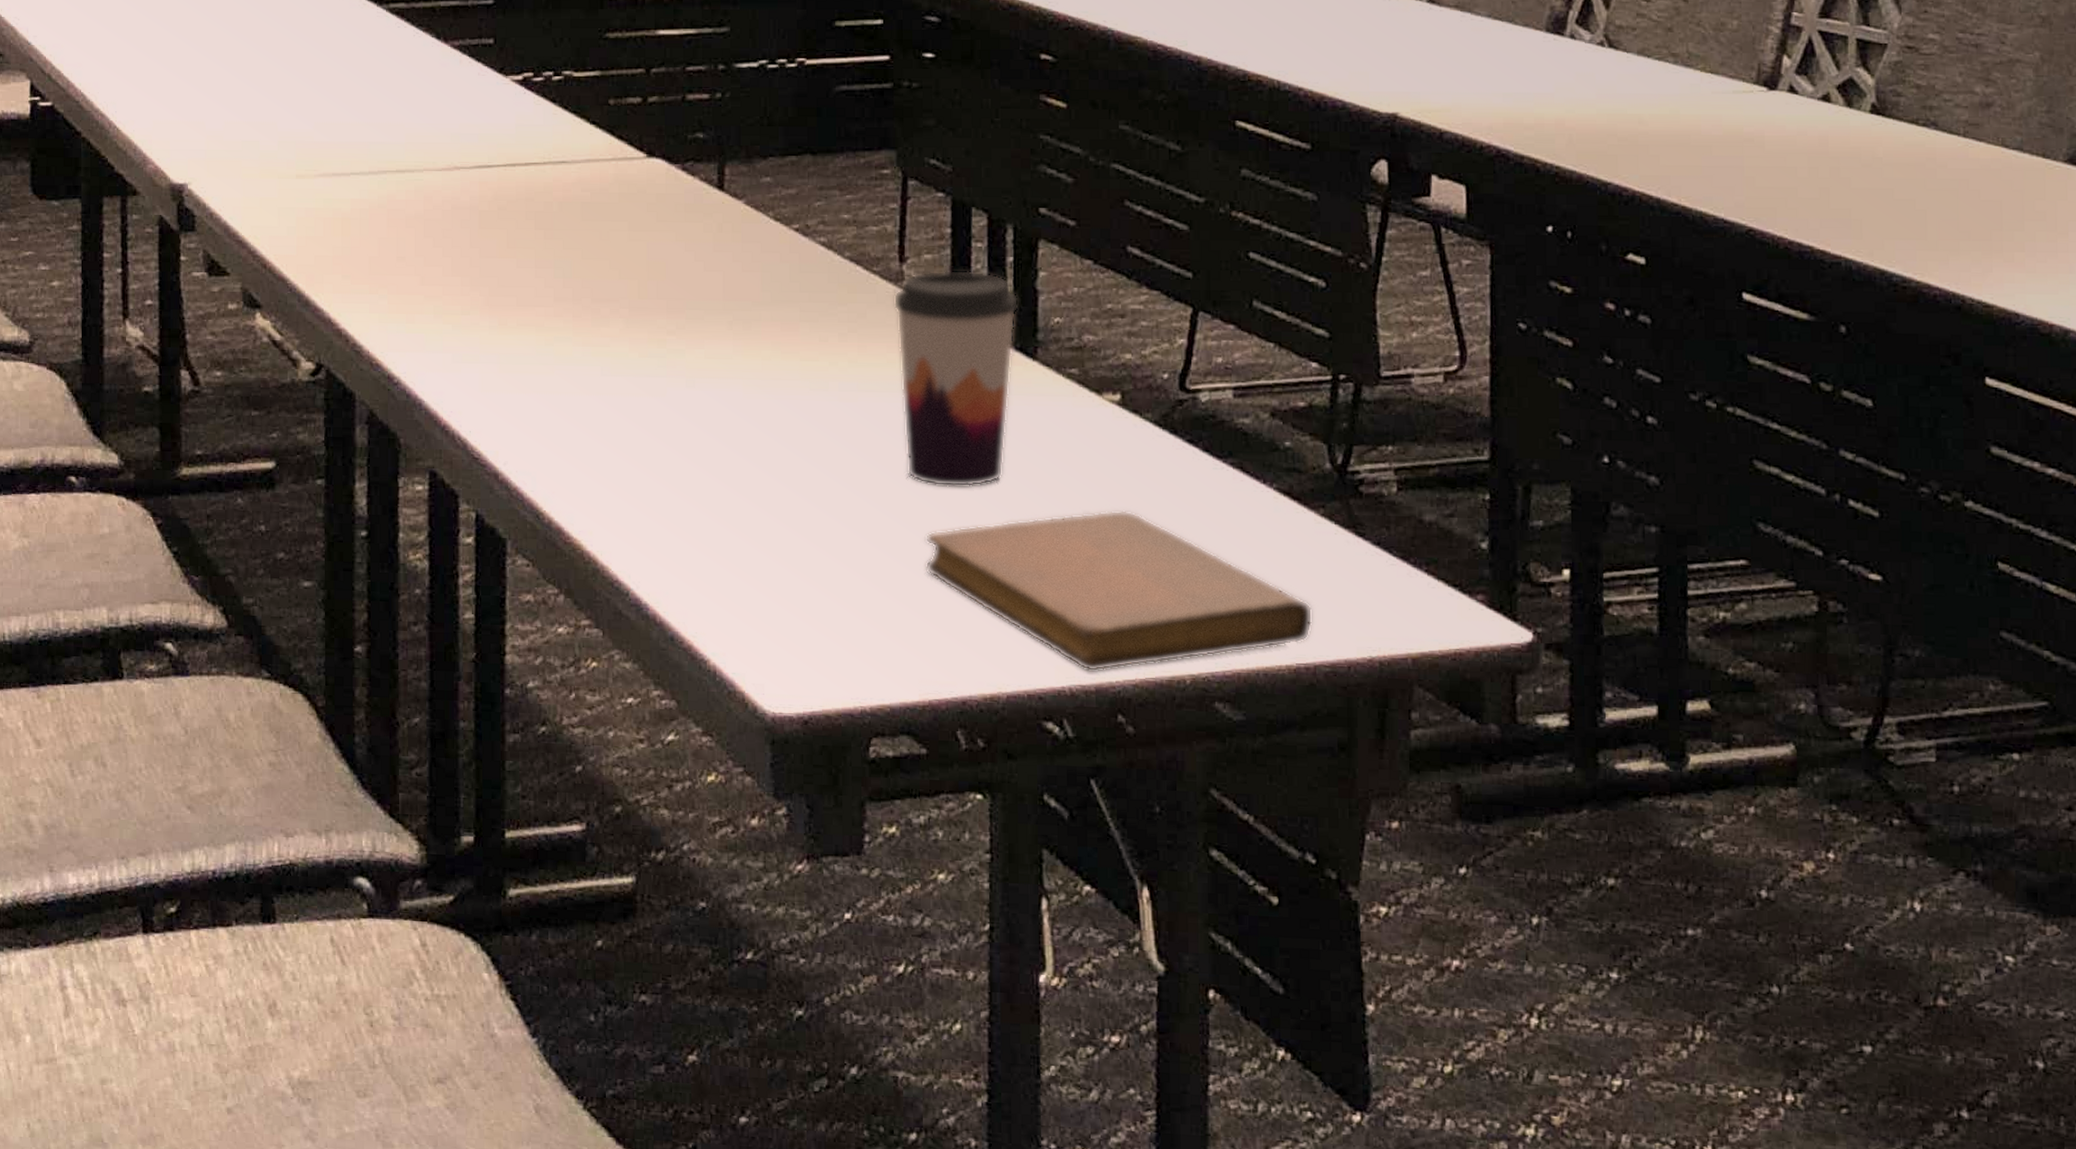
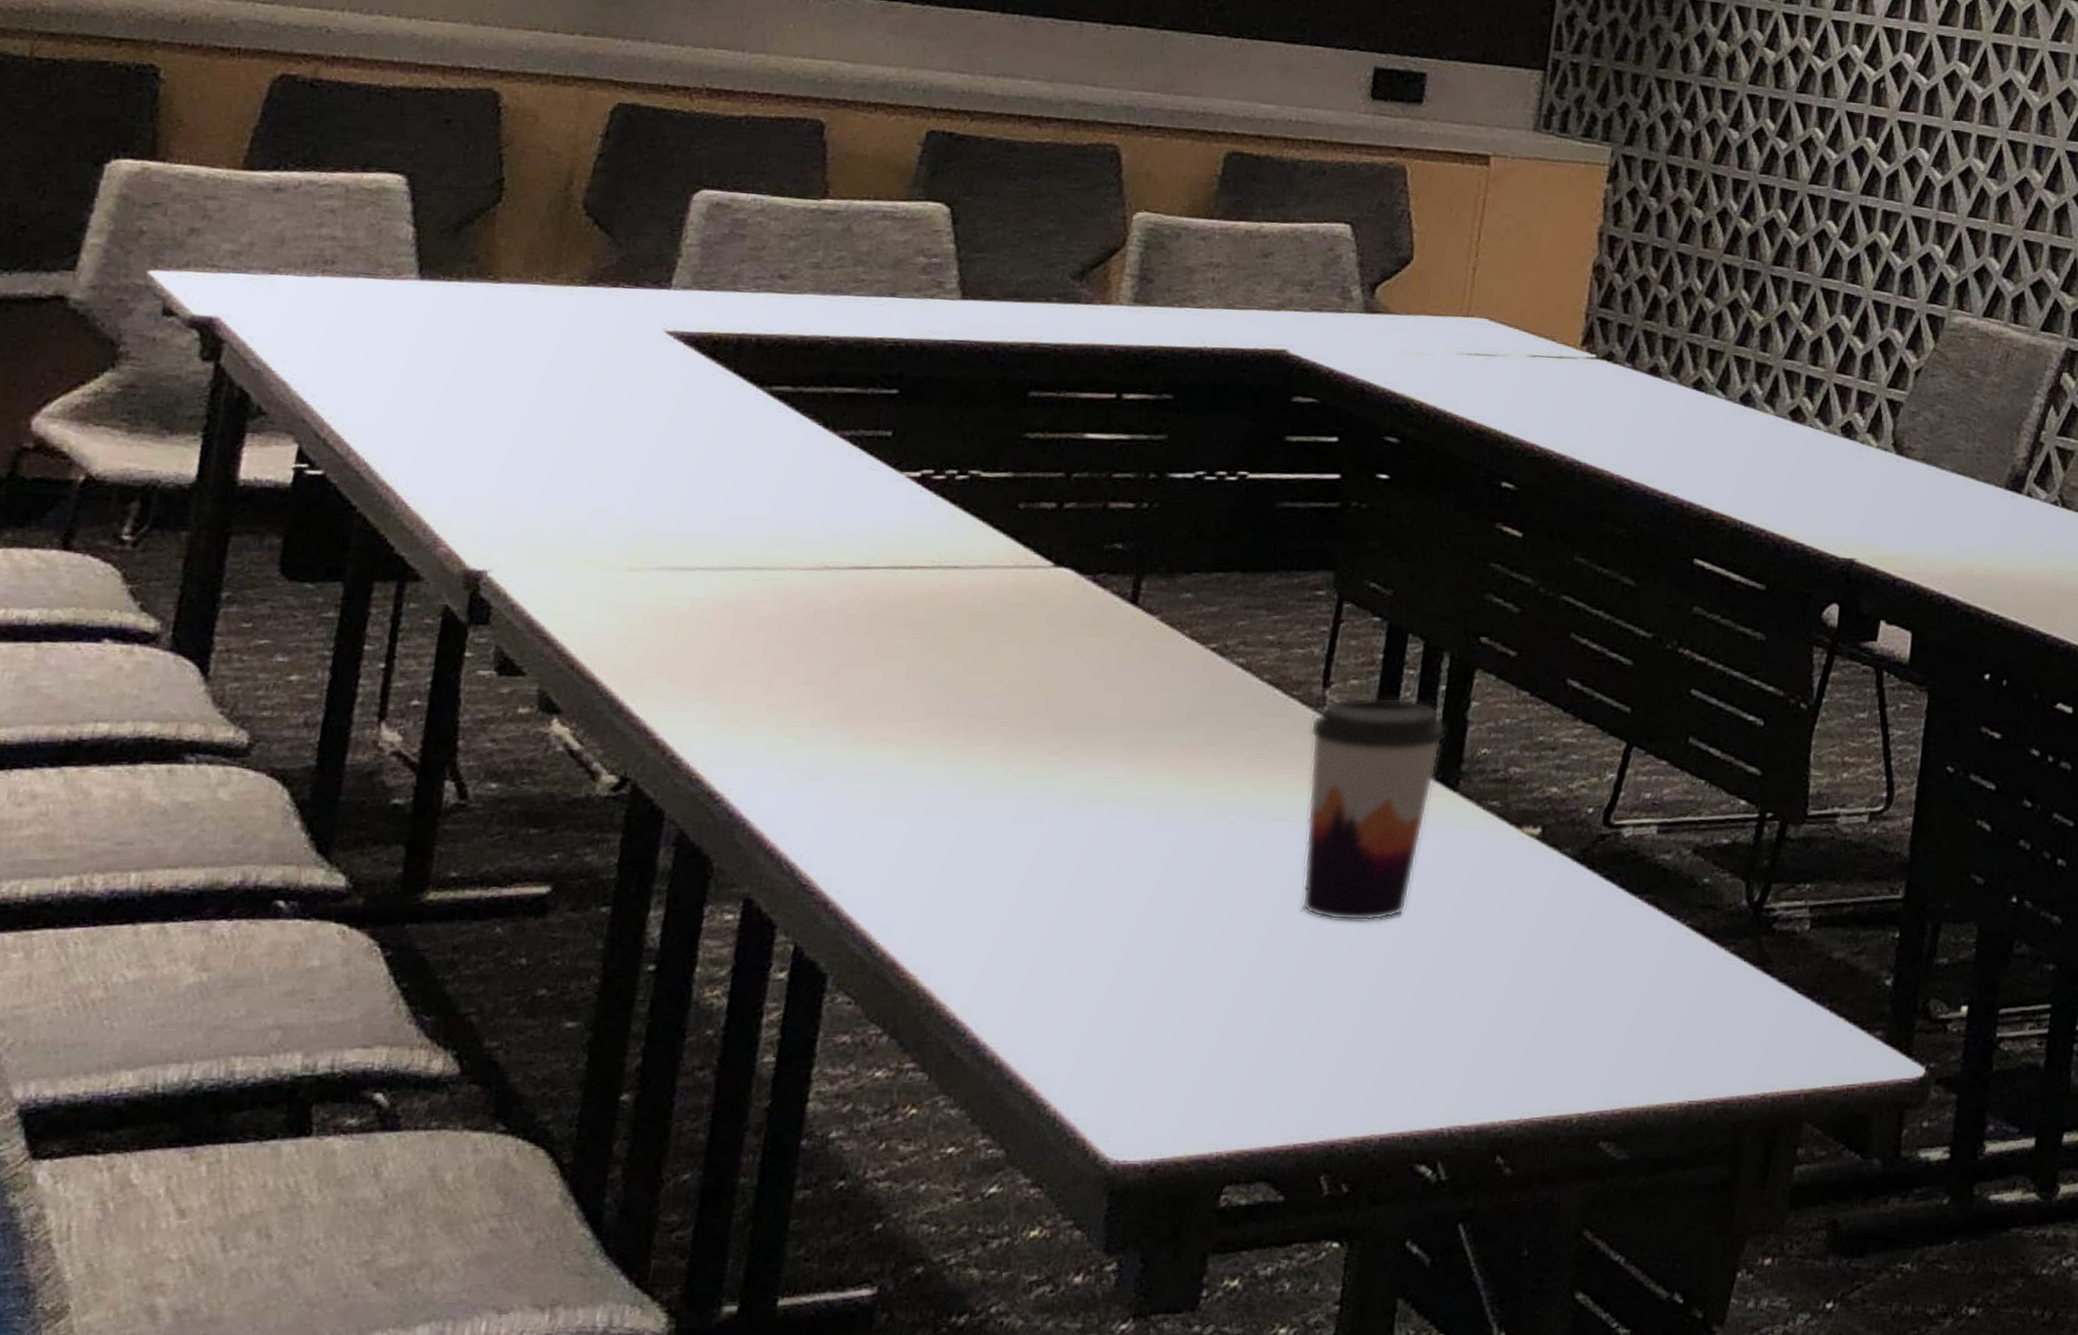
notebook: present [925,510,1313,672] -> none [1309,946,1712,1112]

